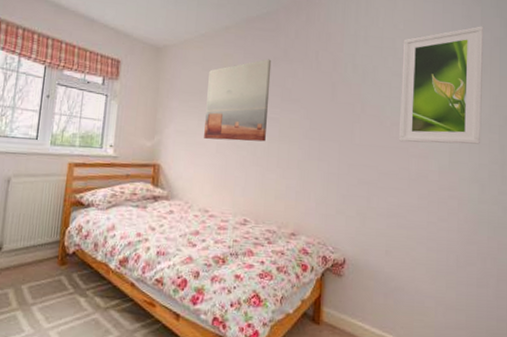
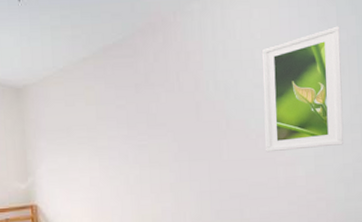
wall art: present [204,59,272,142] -> none [73,86,137,174]

